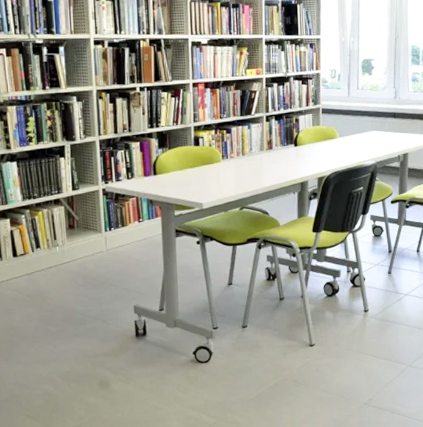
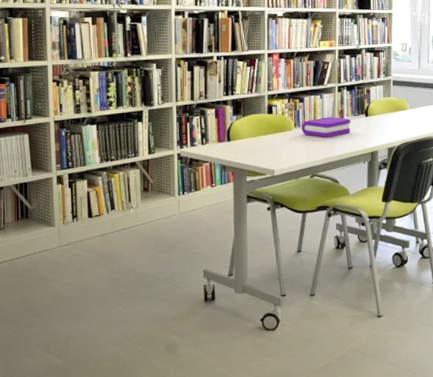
book: none [229,147,280,169] -> present [301,117,351,137]

